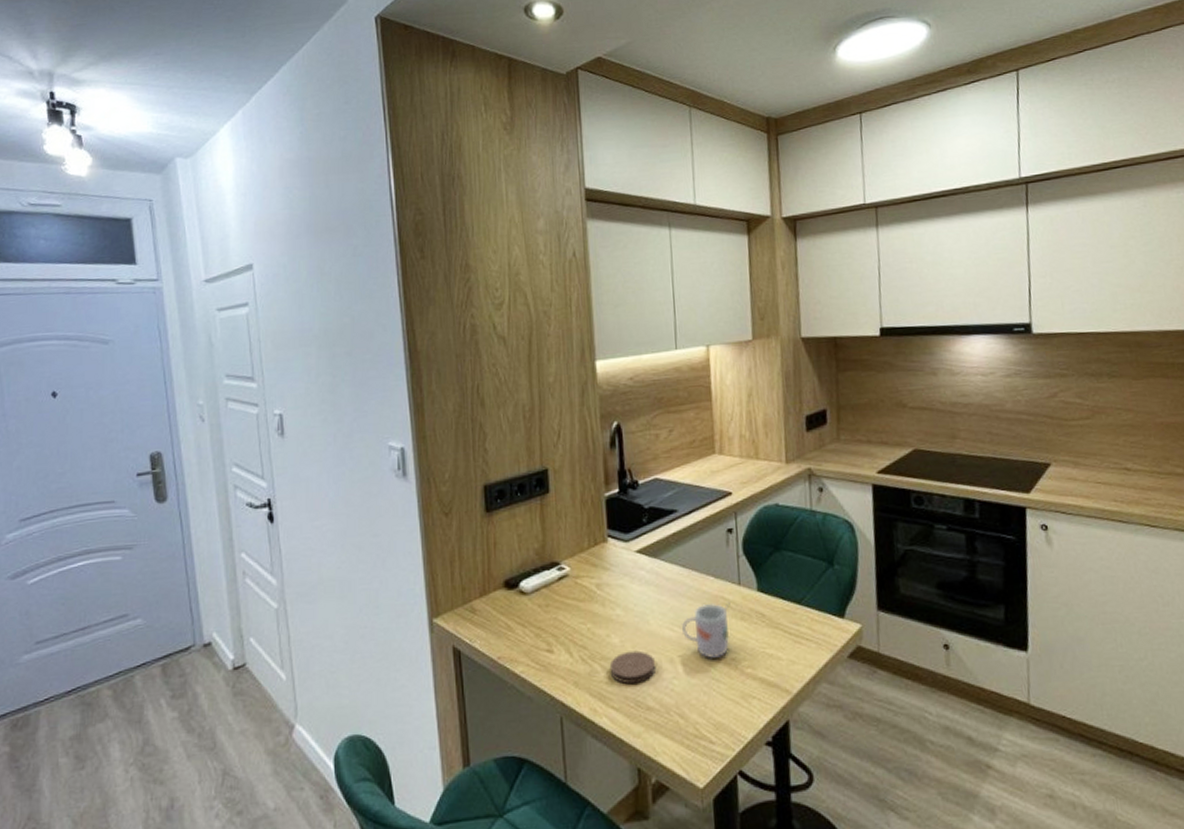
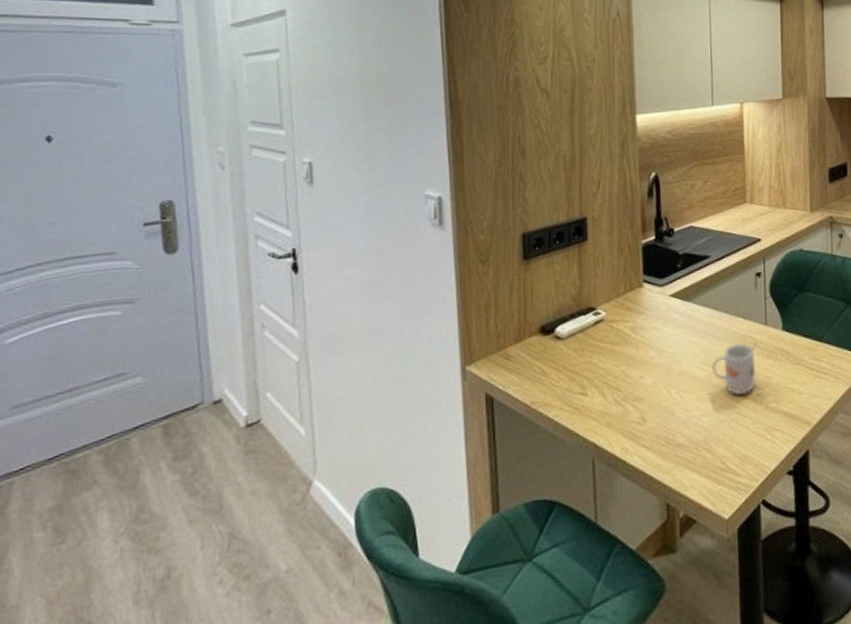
coaster: present [609,650,657,685] -> none [642,390,687,423]

